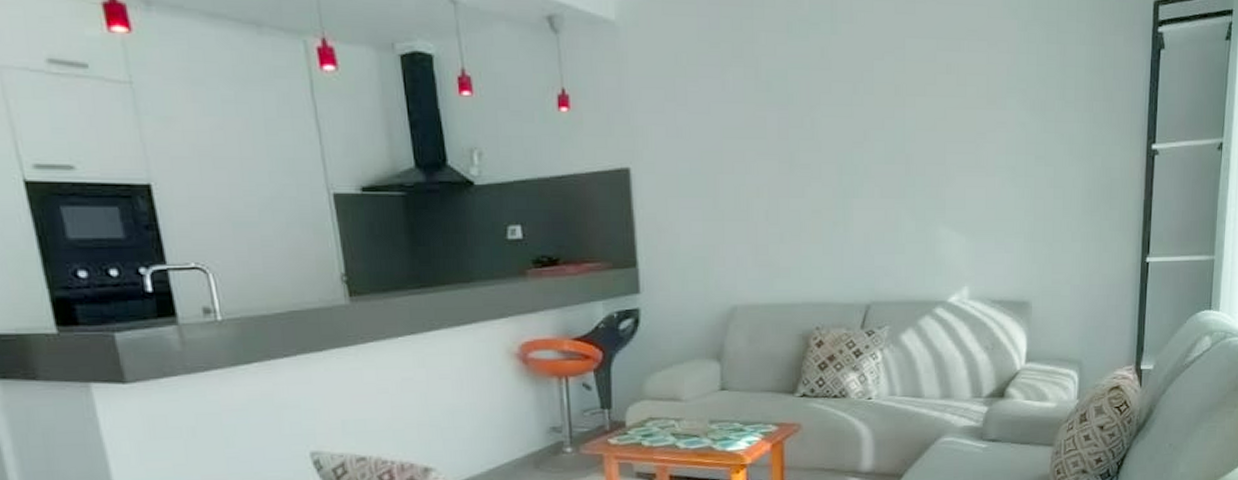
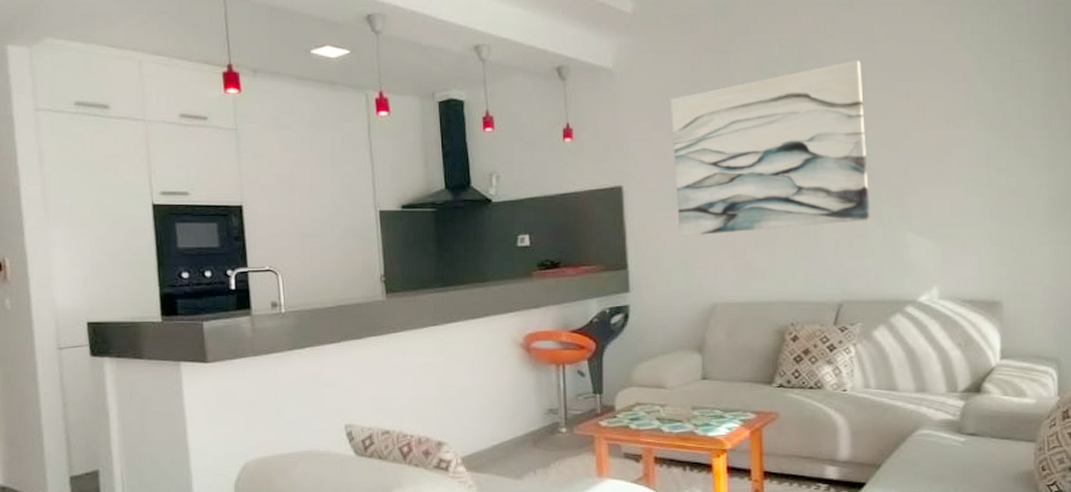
wall art: none [684,23,903,229] -> present [670,60,870,236]

